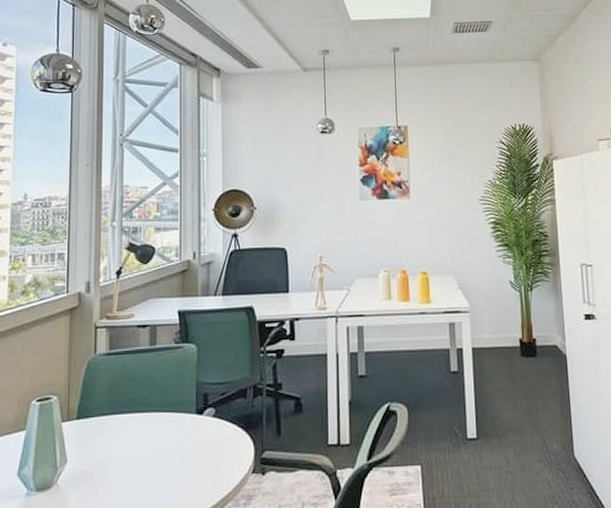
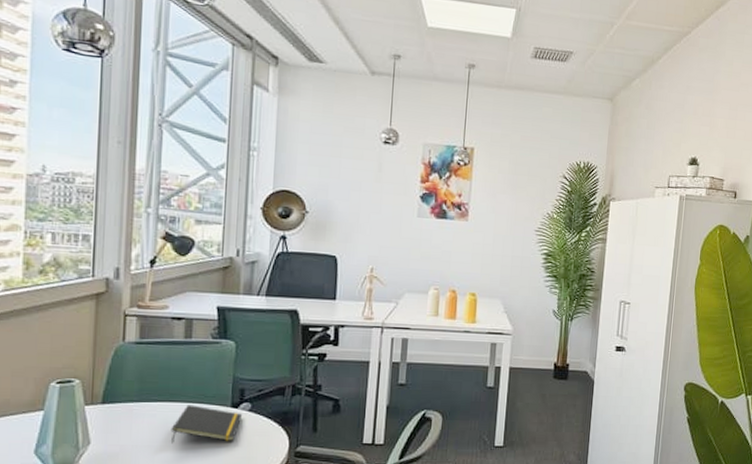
notepad: none [140,414,208,458] -> present [171,405,243,444]

